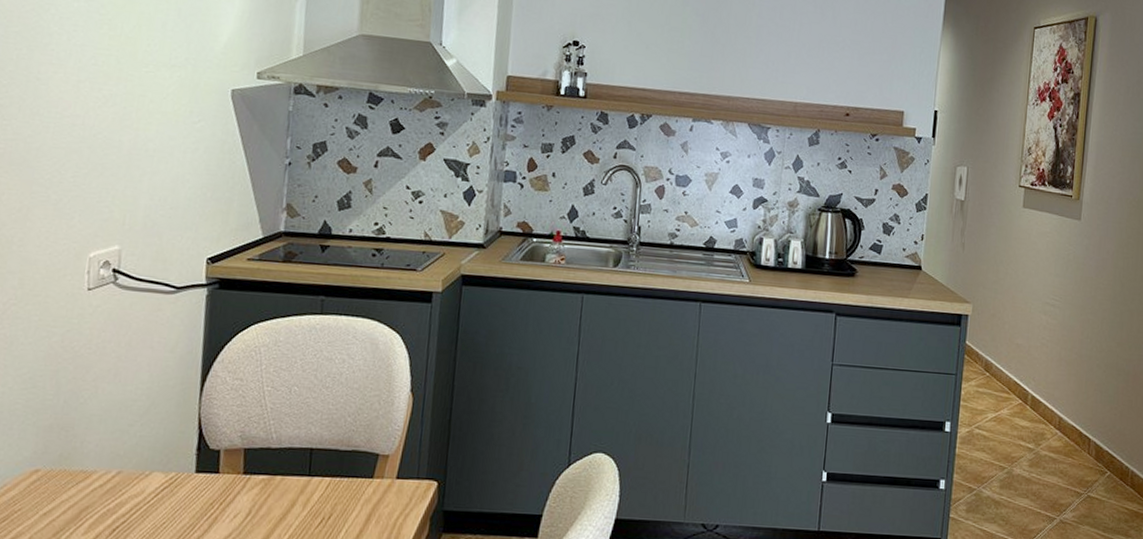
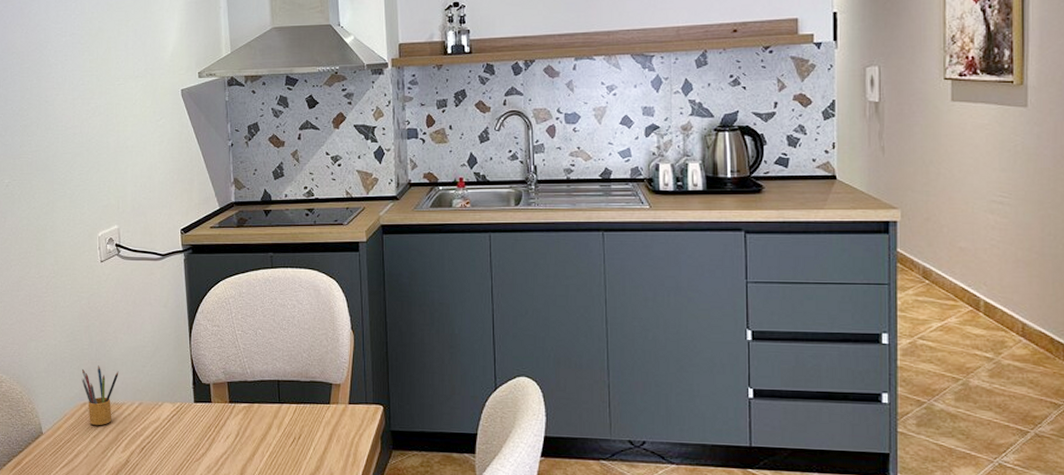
pencil box: none [36,422,94,500] -> present [81,365,119,426]

